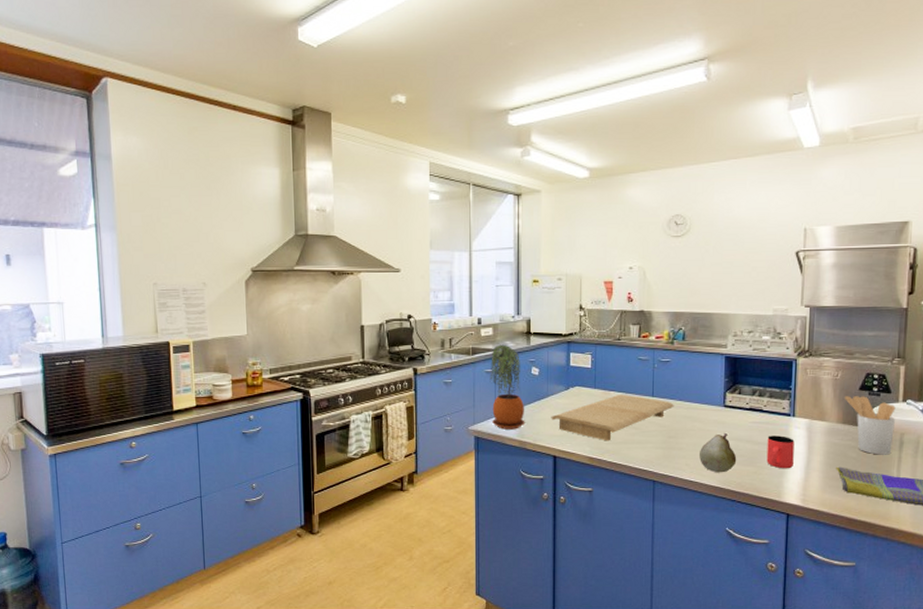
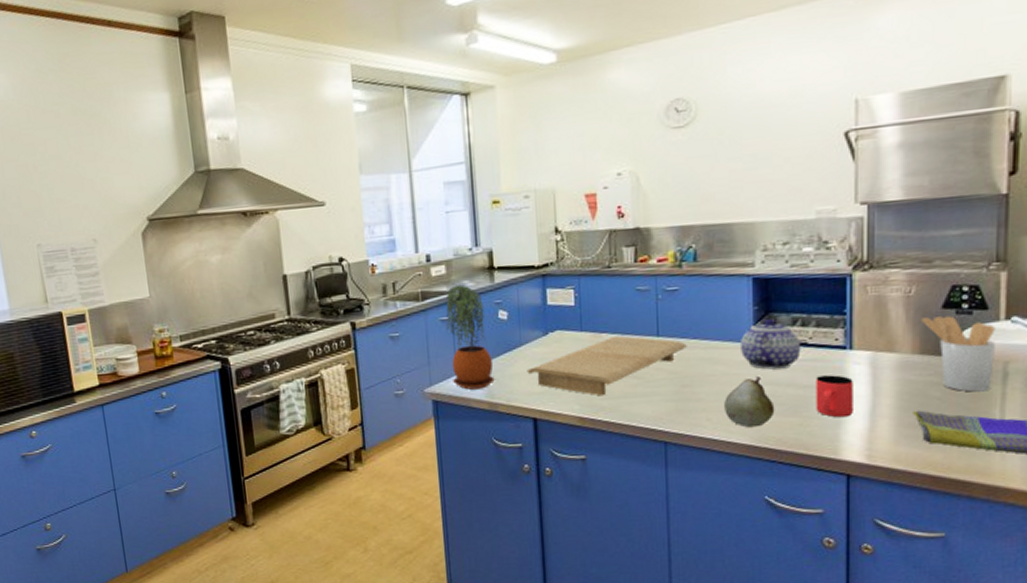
teapot: none [714,388,758,428] -> present [741,317,801,370]

